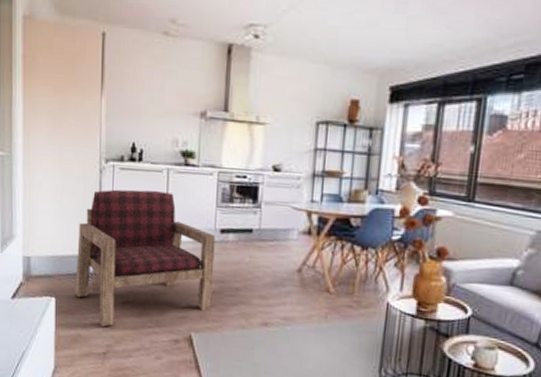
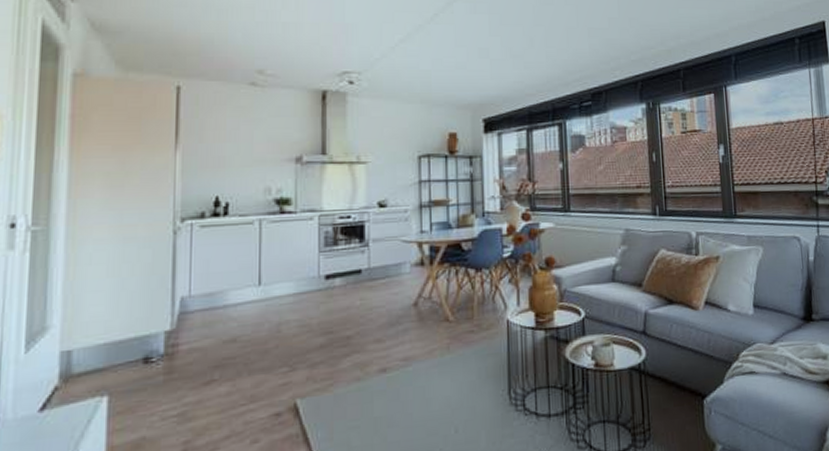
armchair: present [75,189,216,327] -> none [138,245,320,420]

